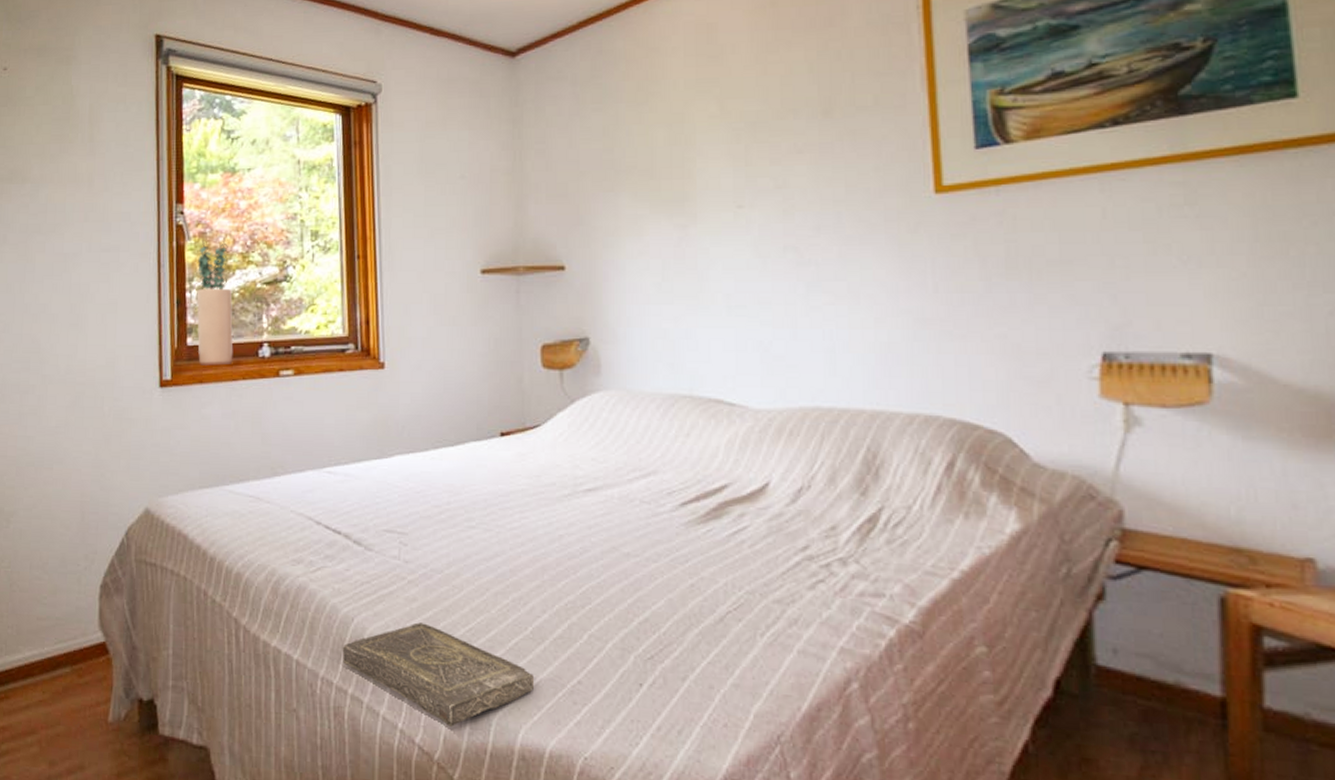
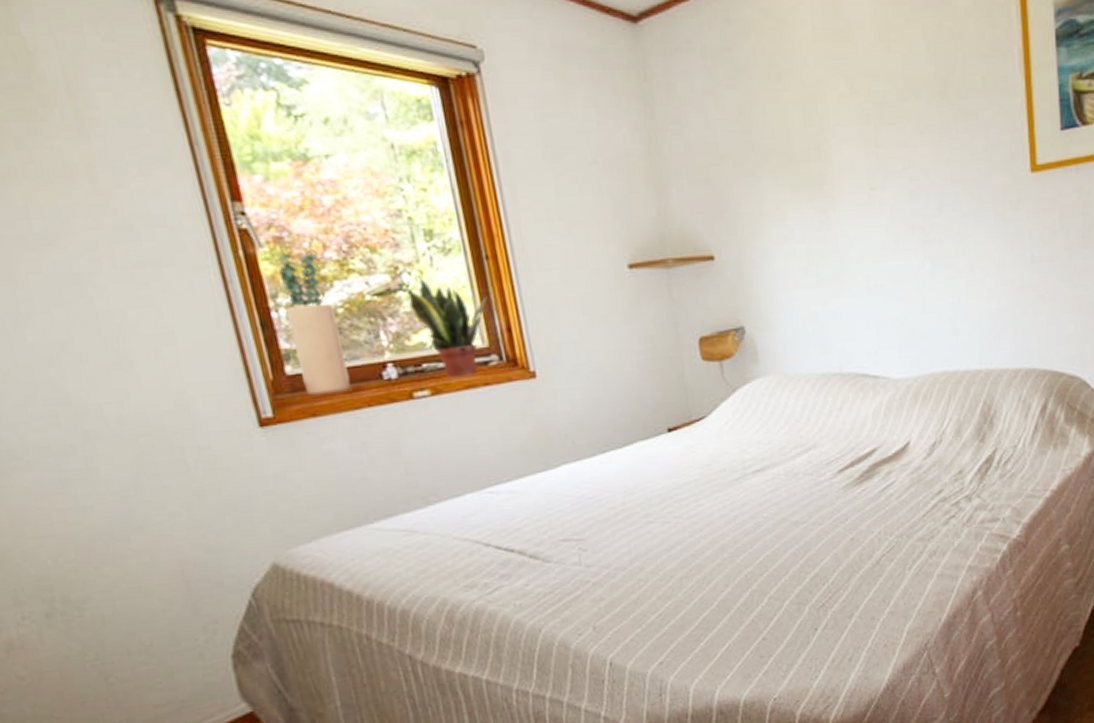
potted plant: none [290,268,352,362] -> present [407,274,486,379]
book: present [342,622,535,728] -> none [533,618,725,704]

